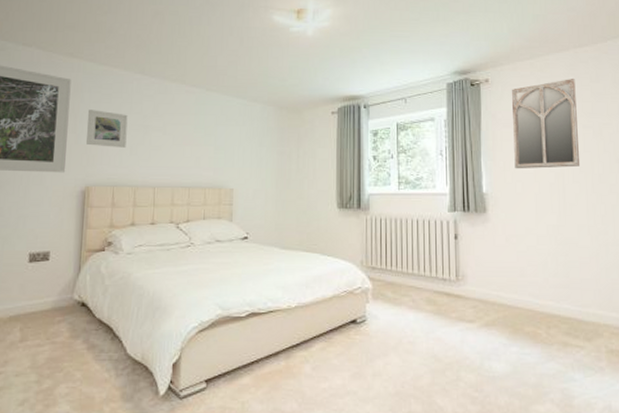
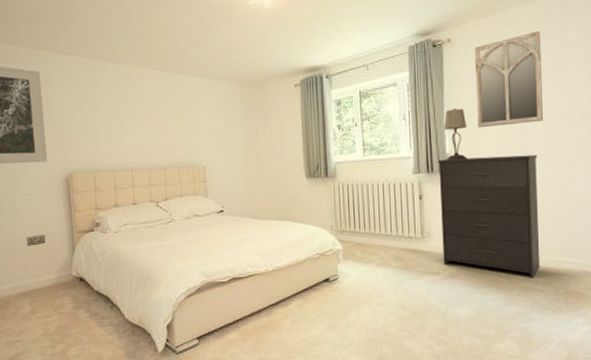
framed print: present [86,110,128,148] -> none [60,100,101,135]
dresser: none [473,199,581,333] -> present [437,154,540,278]
table lamp: none [480,147,505,200] -> present [443,108,468,161]

